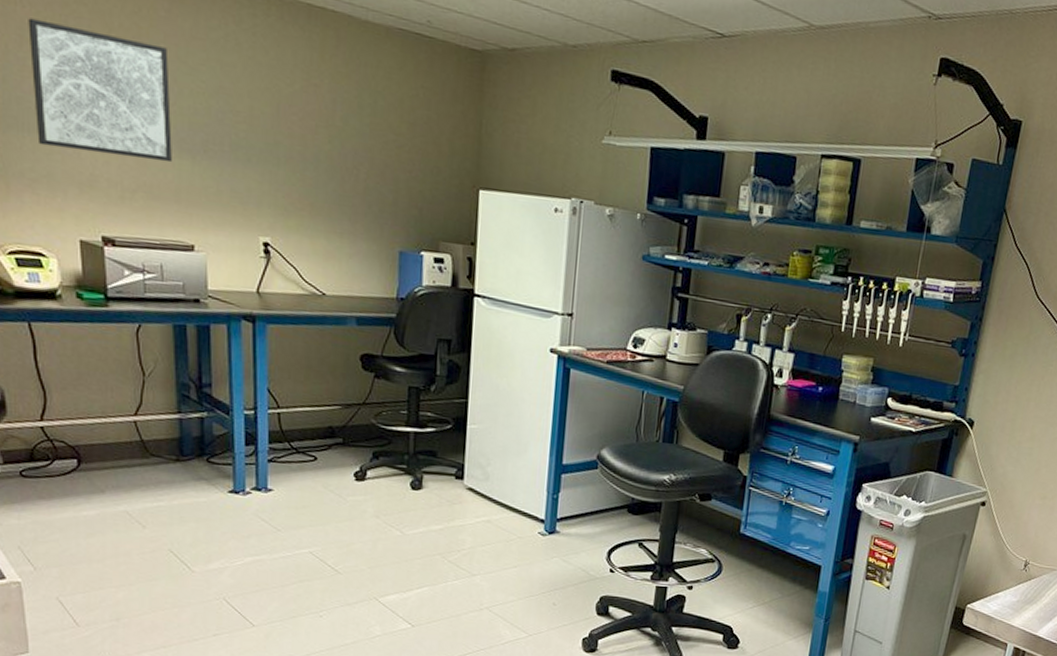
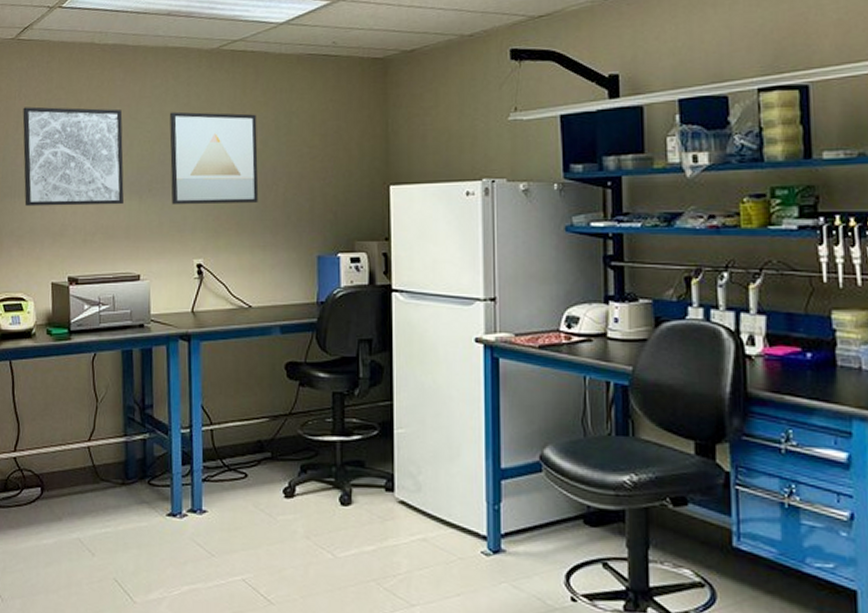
wall art: none [230,63,337,185] -> present [169,111,259,204]

